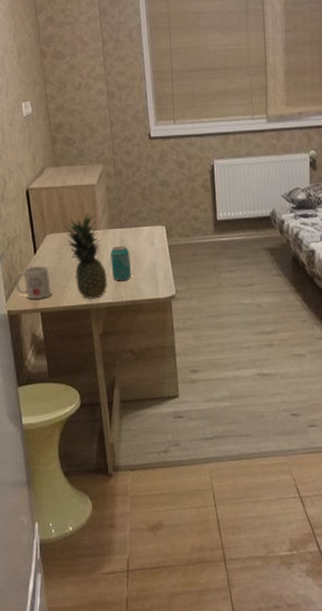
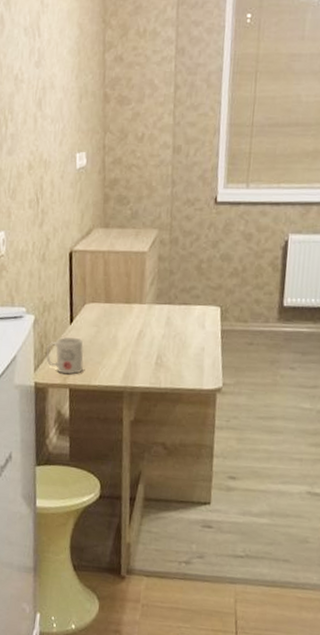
fruit: present [64,213,107,299] -> none [105,283,147,381]
beverage can: present [110,245,132,281] -> none [152,324,176,365]

